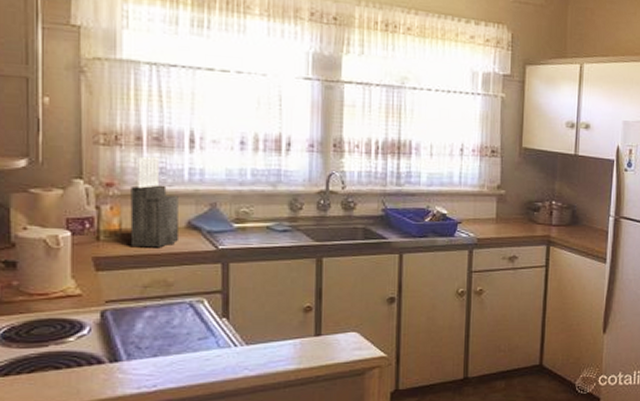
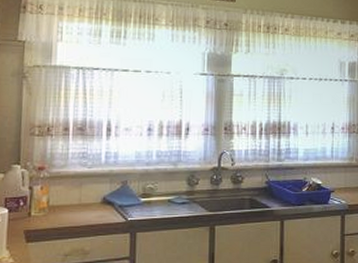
knife block: present [130,156,178,248] -> none [55,144,96,221]

